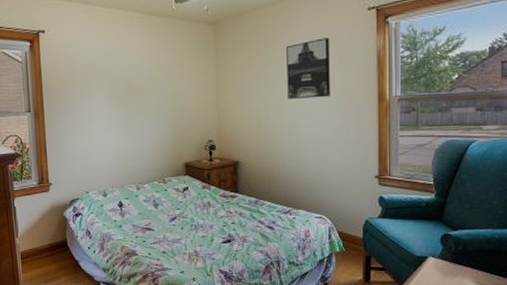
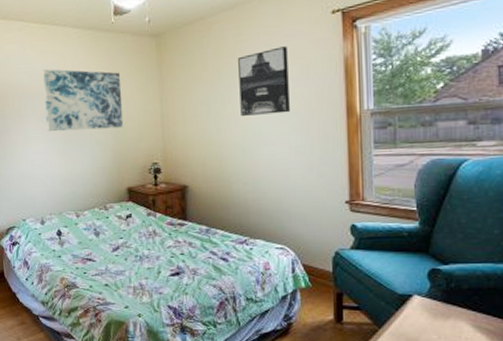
wall art: none [107,51,182,110] -> present [43,69,124,132]

